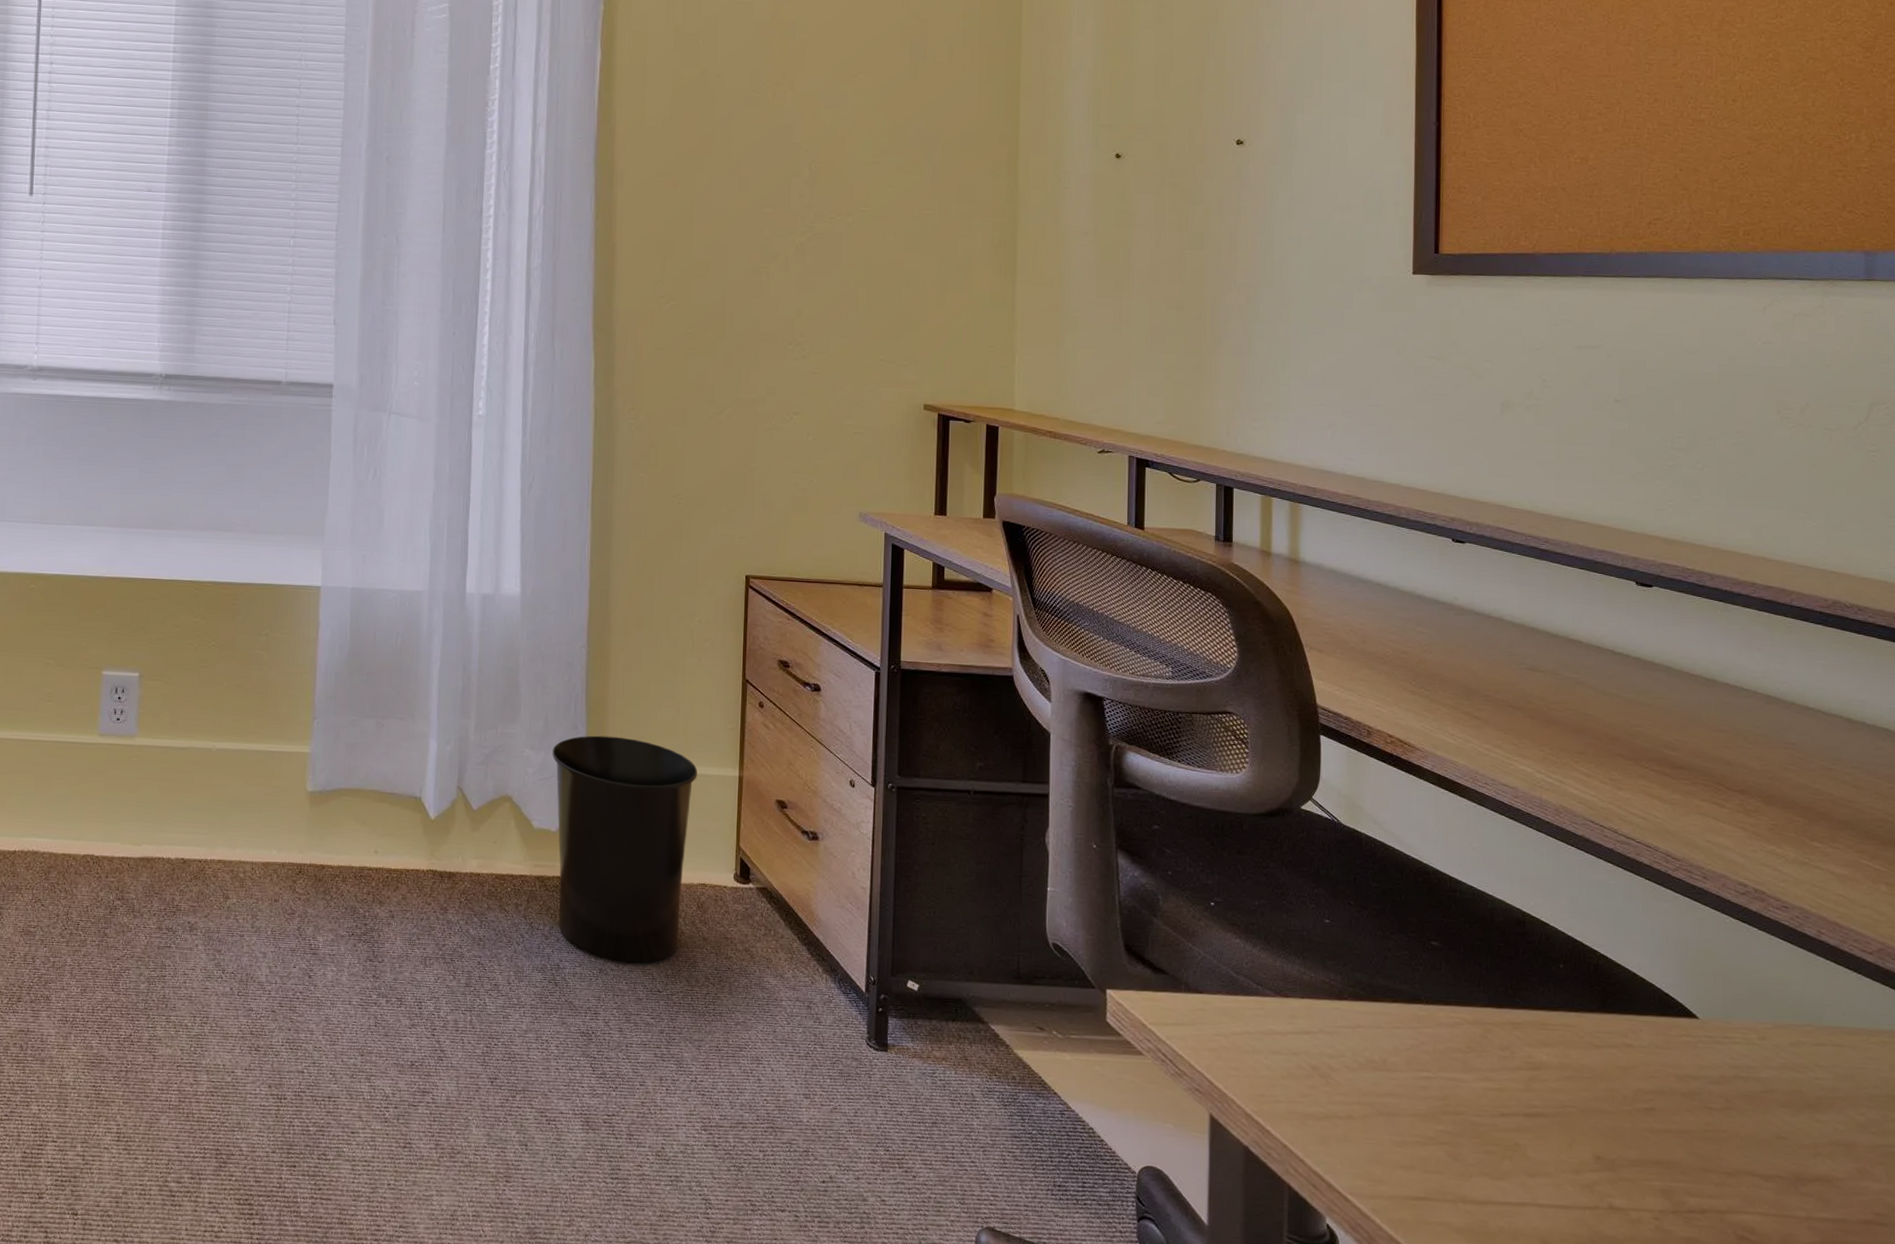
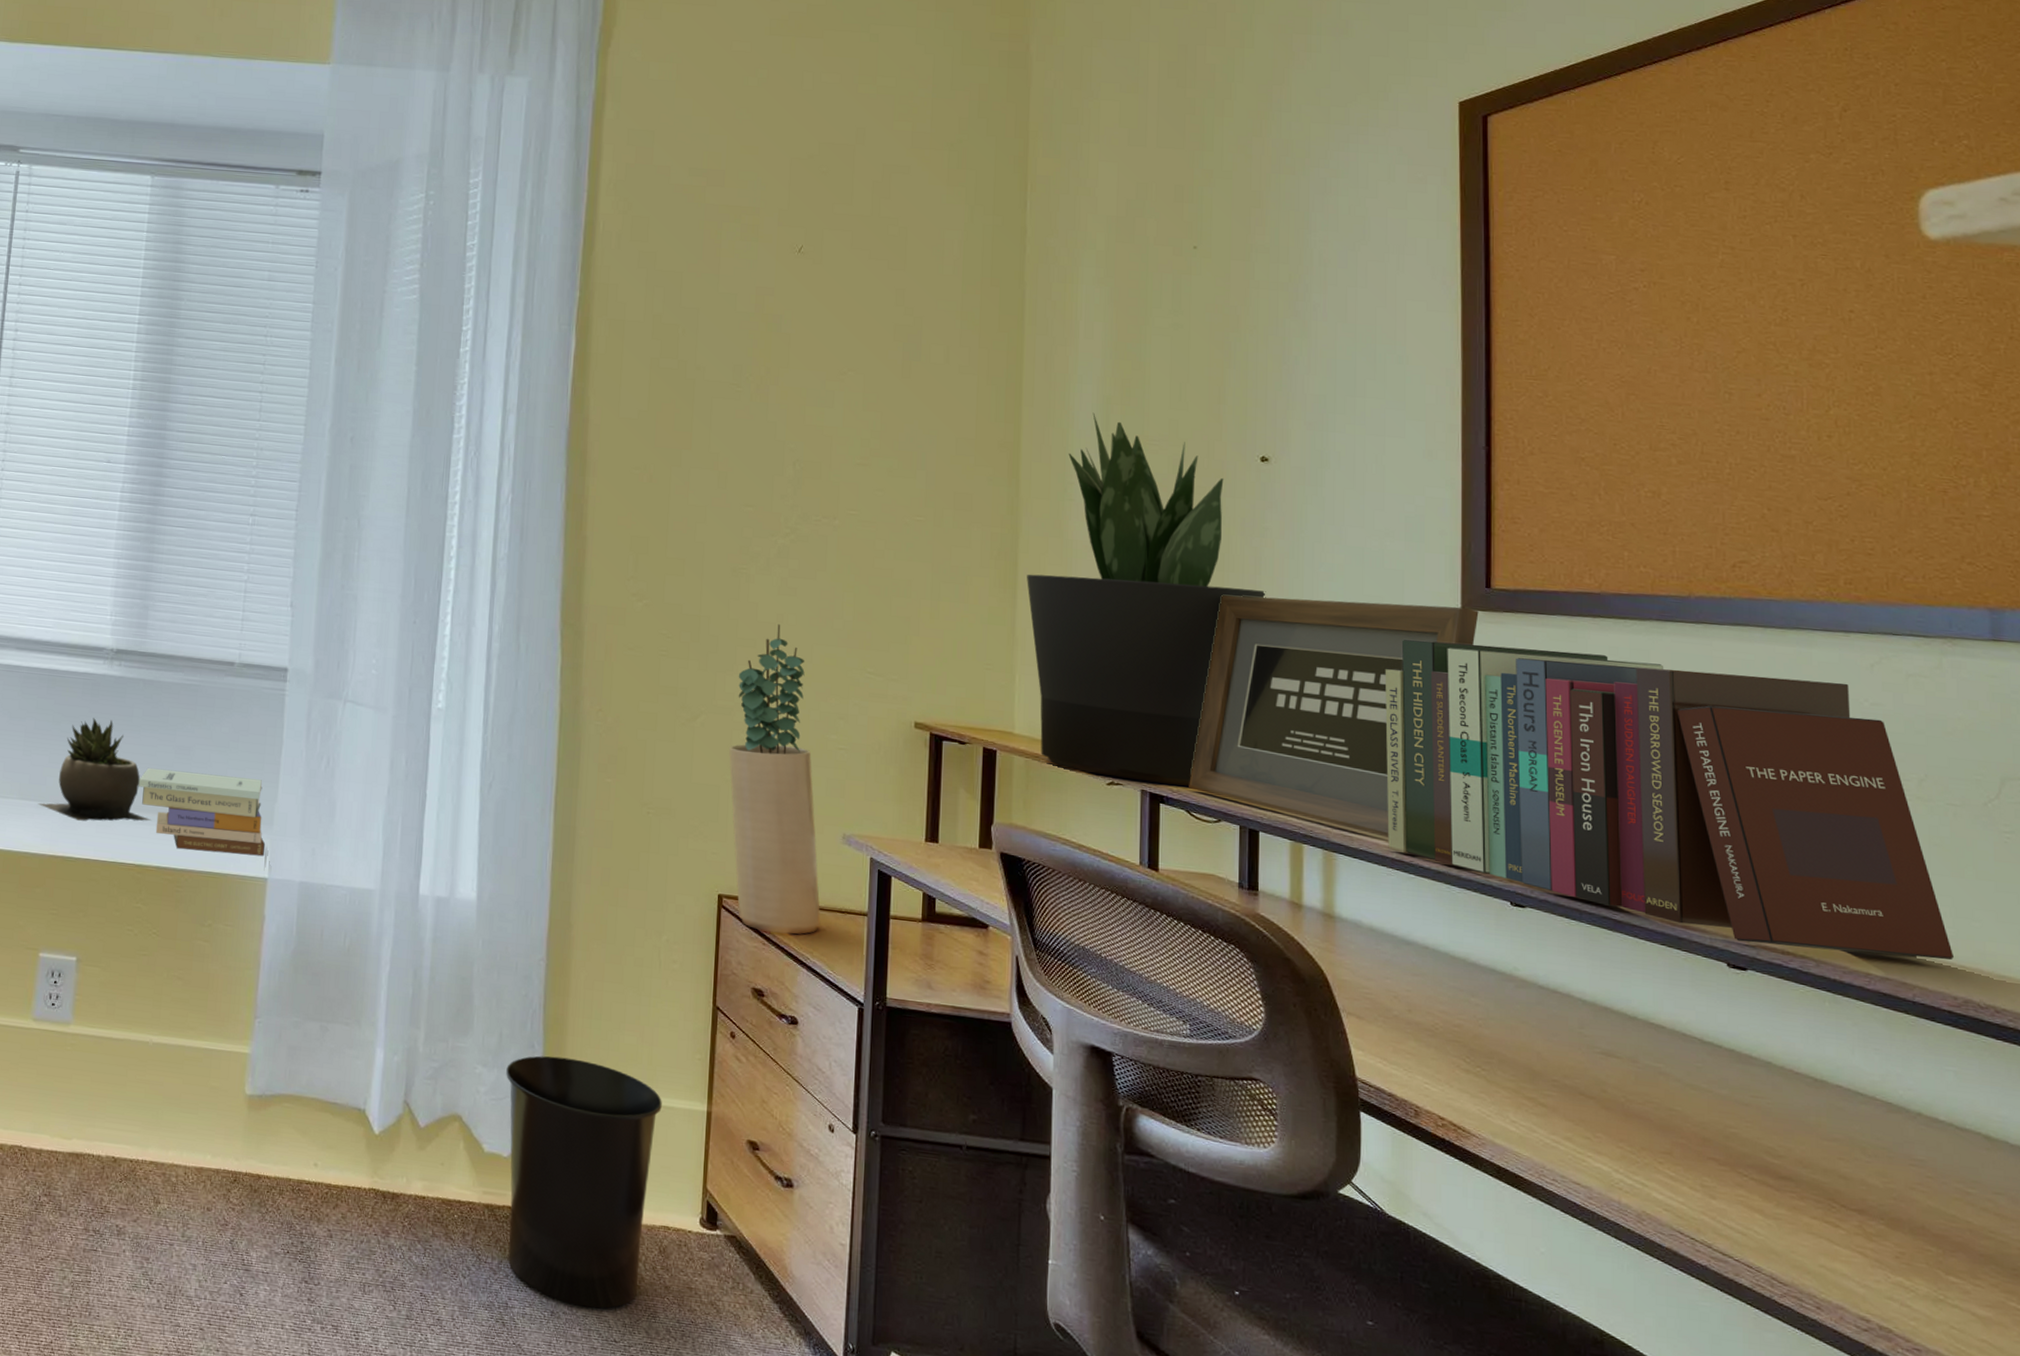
succulent plant: none [94,442,207,543] -> present [38,718,152,822]
books: none [192,487,318,566] -> present [138,767,266,857]
vase: none [753,318,840,608] -> present [728,624,821,935]
planter: none [1025,104,1241,450] -> present [1027,412,1266,786]
picture frame: none [1171,271,1428,487] -> present [1189,595,1479,838]
books: none [1345,304,1826,567] -> present [1384,638,1955,961]

